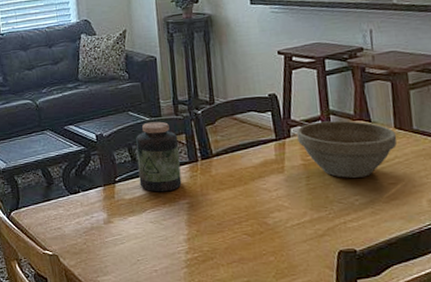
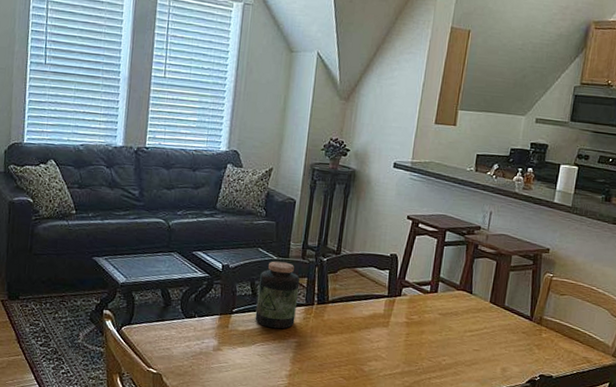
flower pot: present [297,120,397,178] -> none [407,286,490,341]

